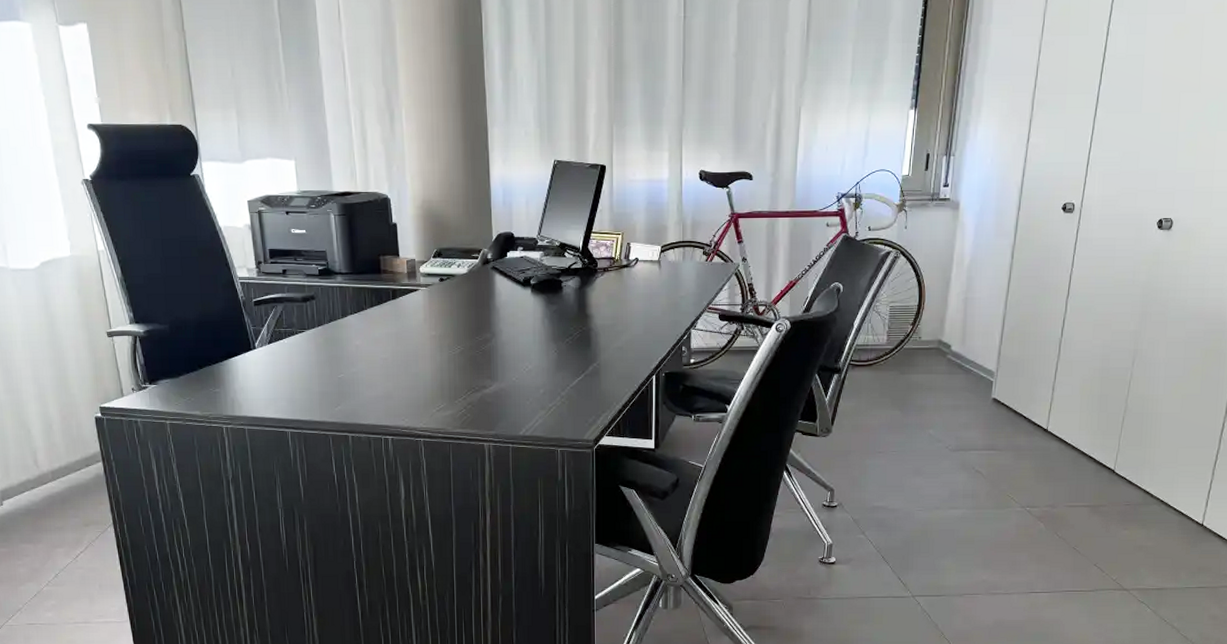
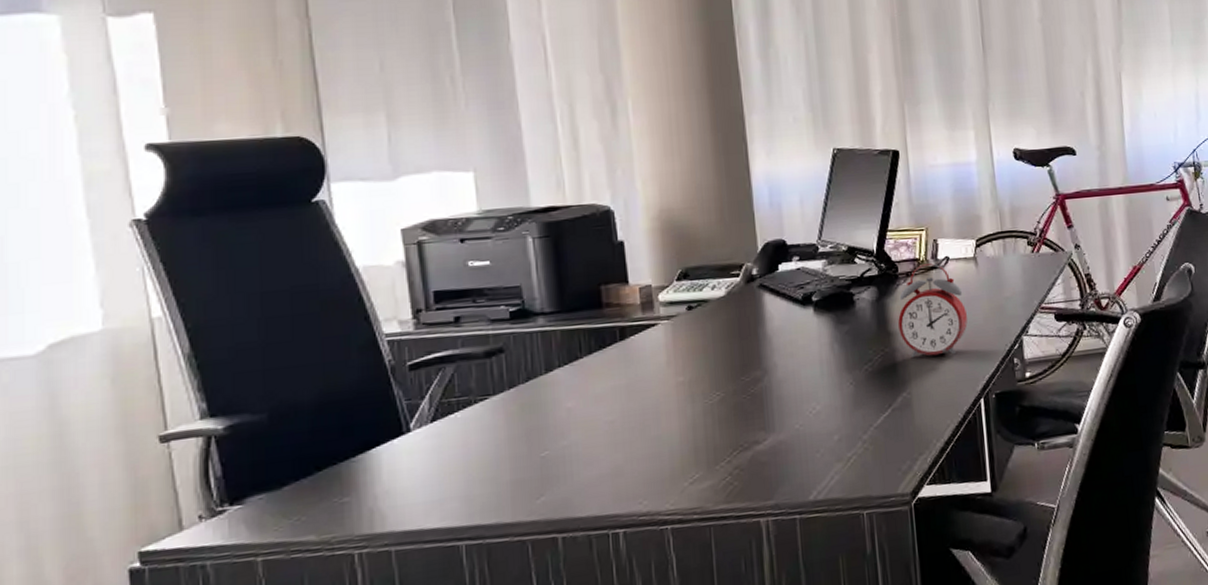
alarm clock: none [595,263,648,338] -> present [898,263,968,357]

